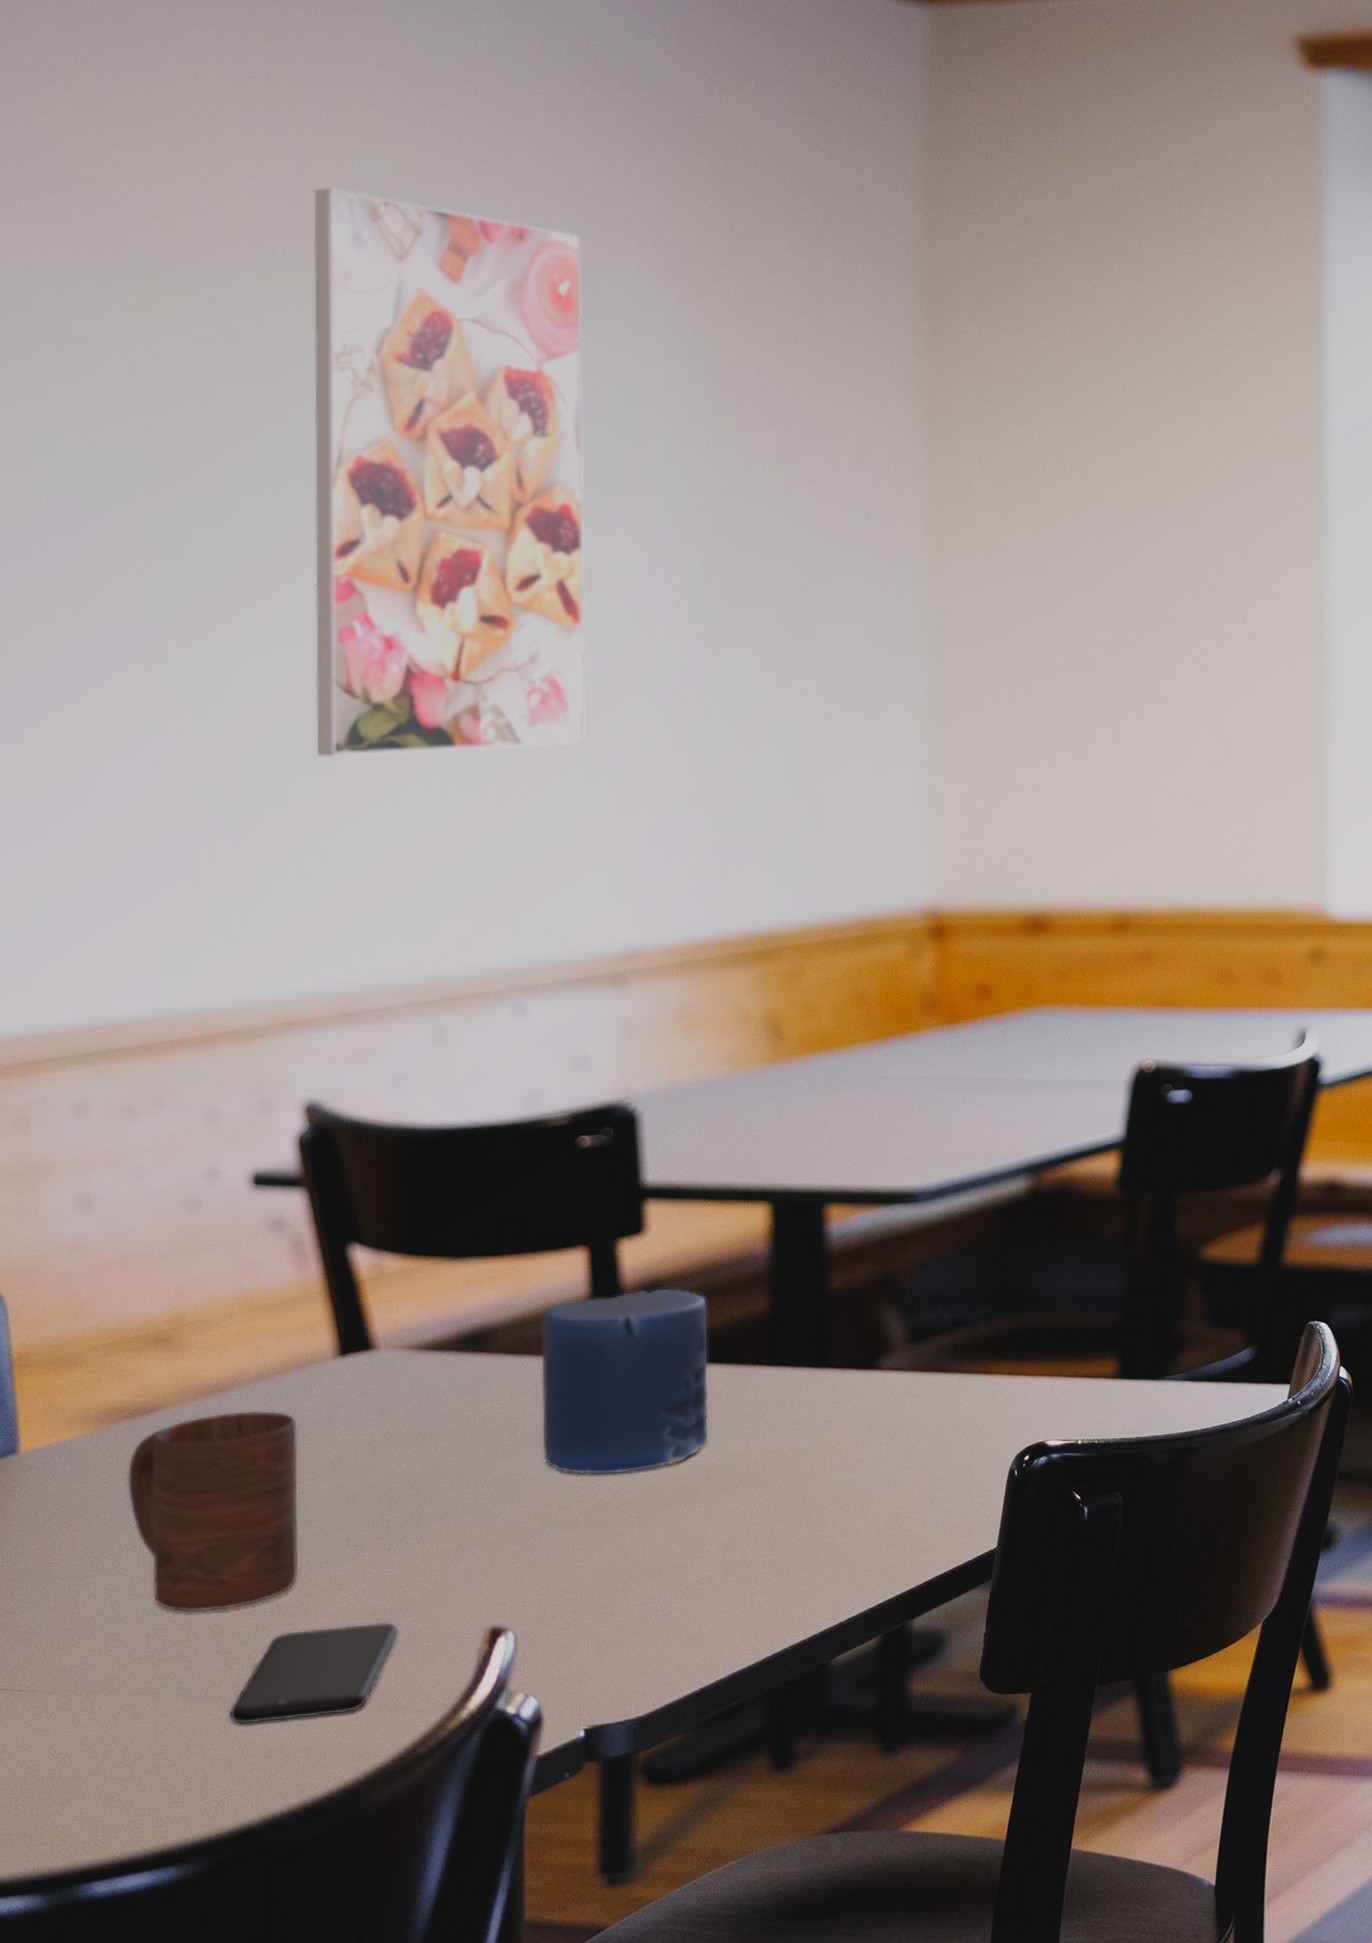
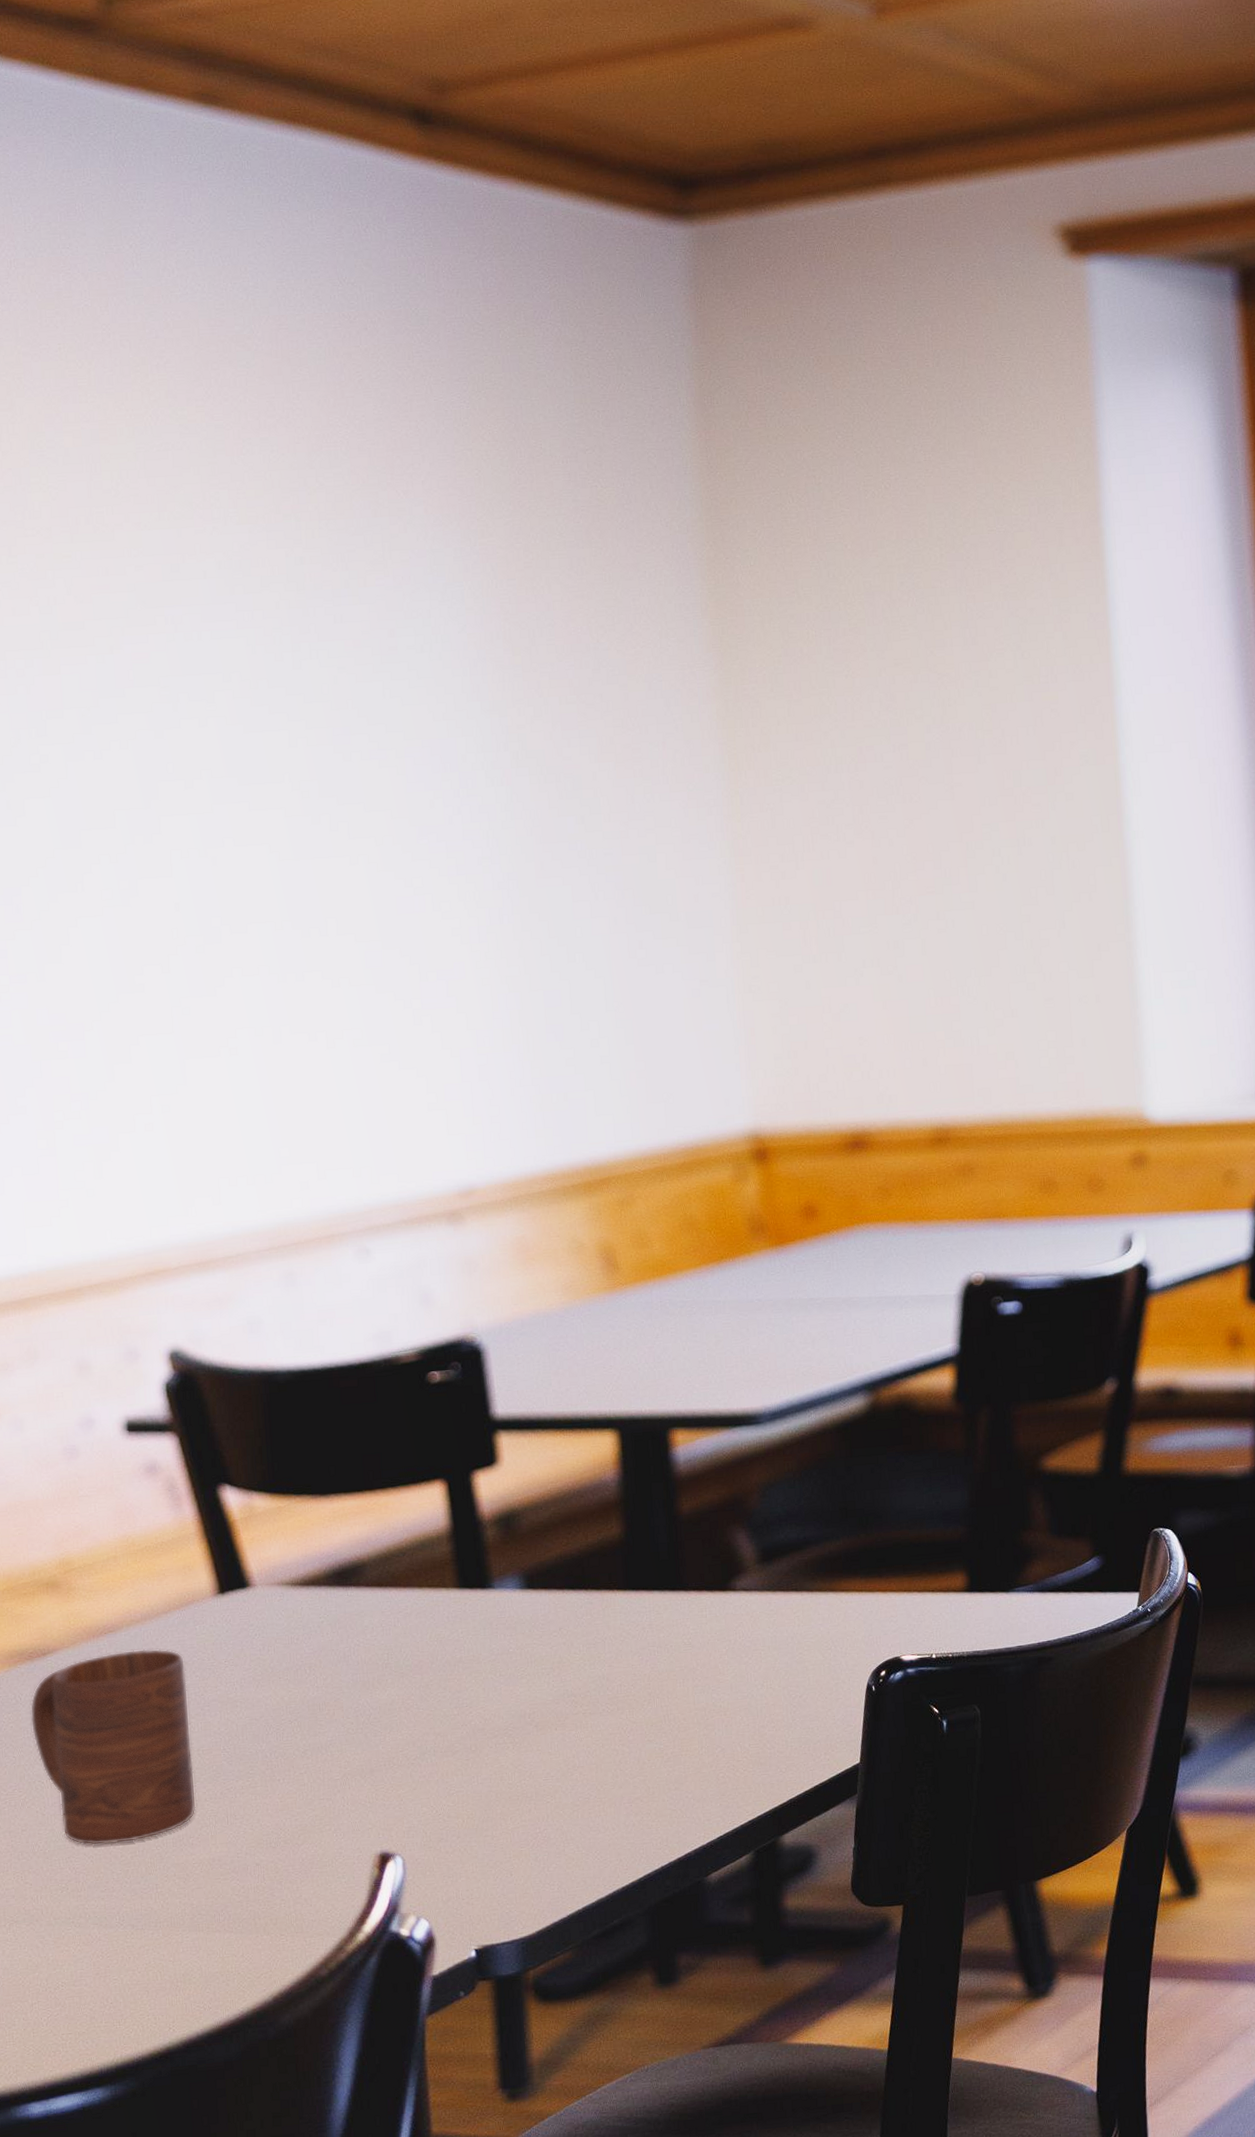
smartphone: present [228,1621,400,1725] -> none [141,1849,295,1951]
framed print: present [313,187,586,757] -> none [110,452,408,1013]
candle: present [540,1288,709,1476] -> none [405,1517,574,1703]

